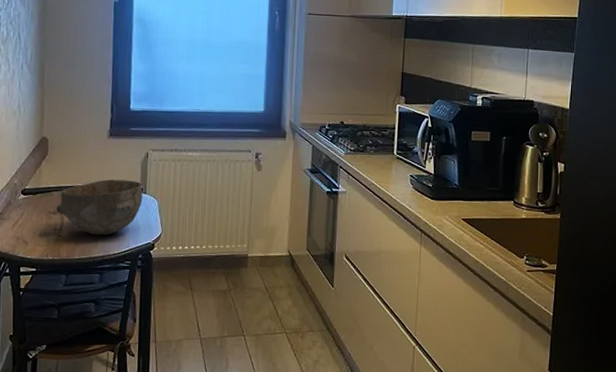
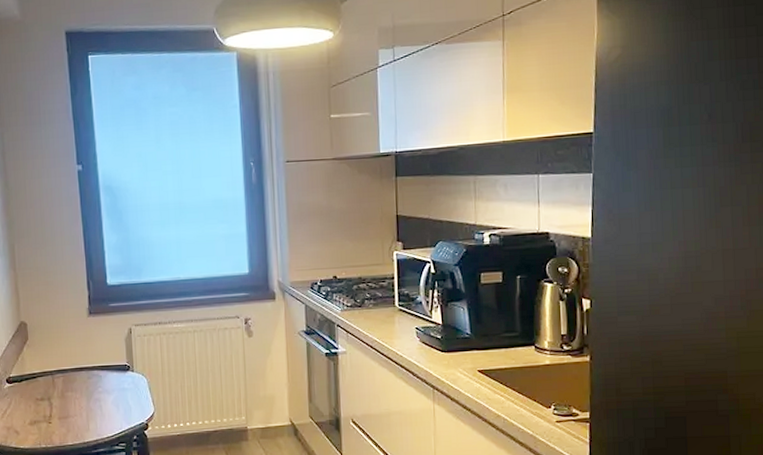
bowl: present [56,179,143,236] -> none [43,359,131,420]

